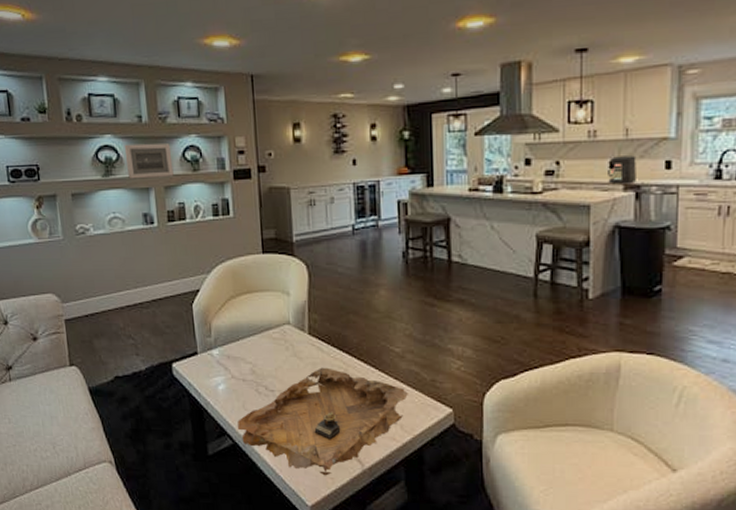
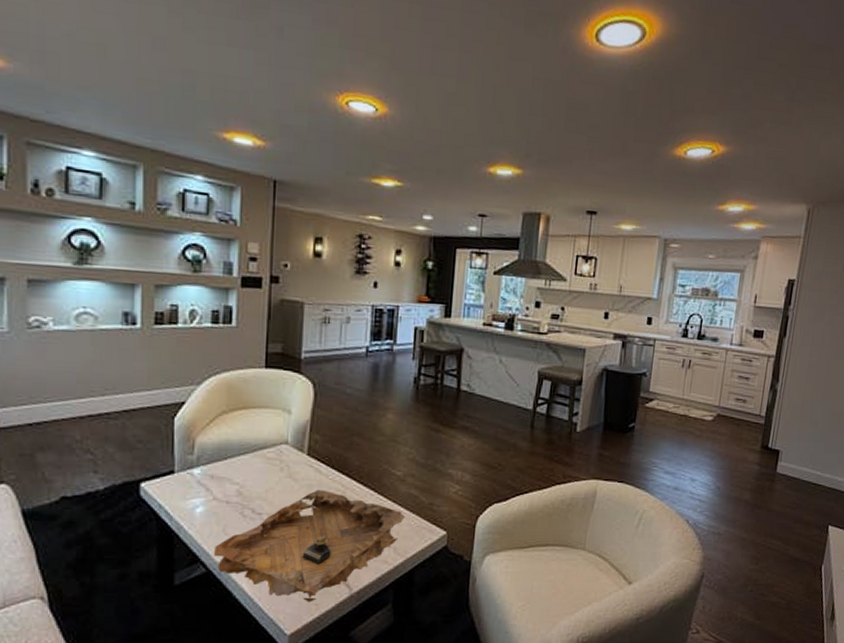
picture frame: present [124,143,174,179] -> none [107,231,169,276]
coffee maker: present [608,155,637,184] -> none [602,308,626,334]

